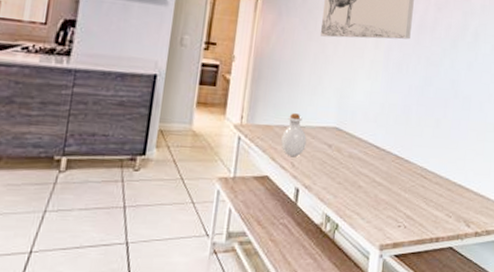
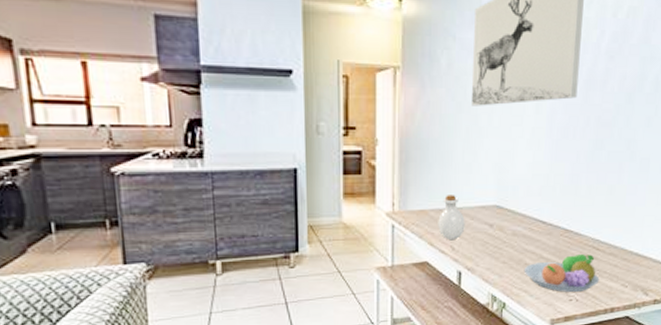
fruit bowl: none [358,180,426,218] -> present [525,253,600,292]

